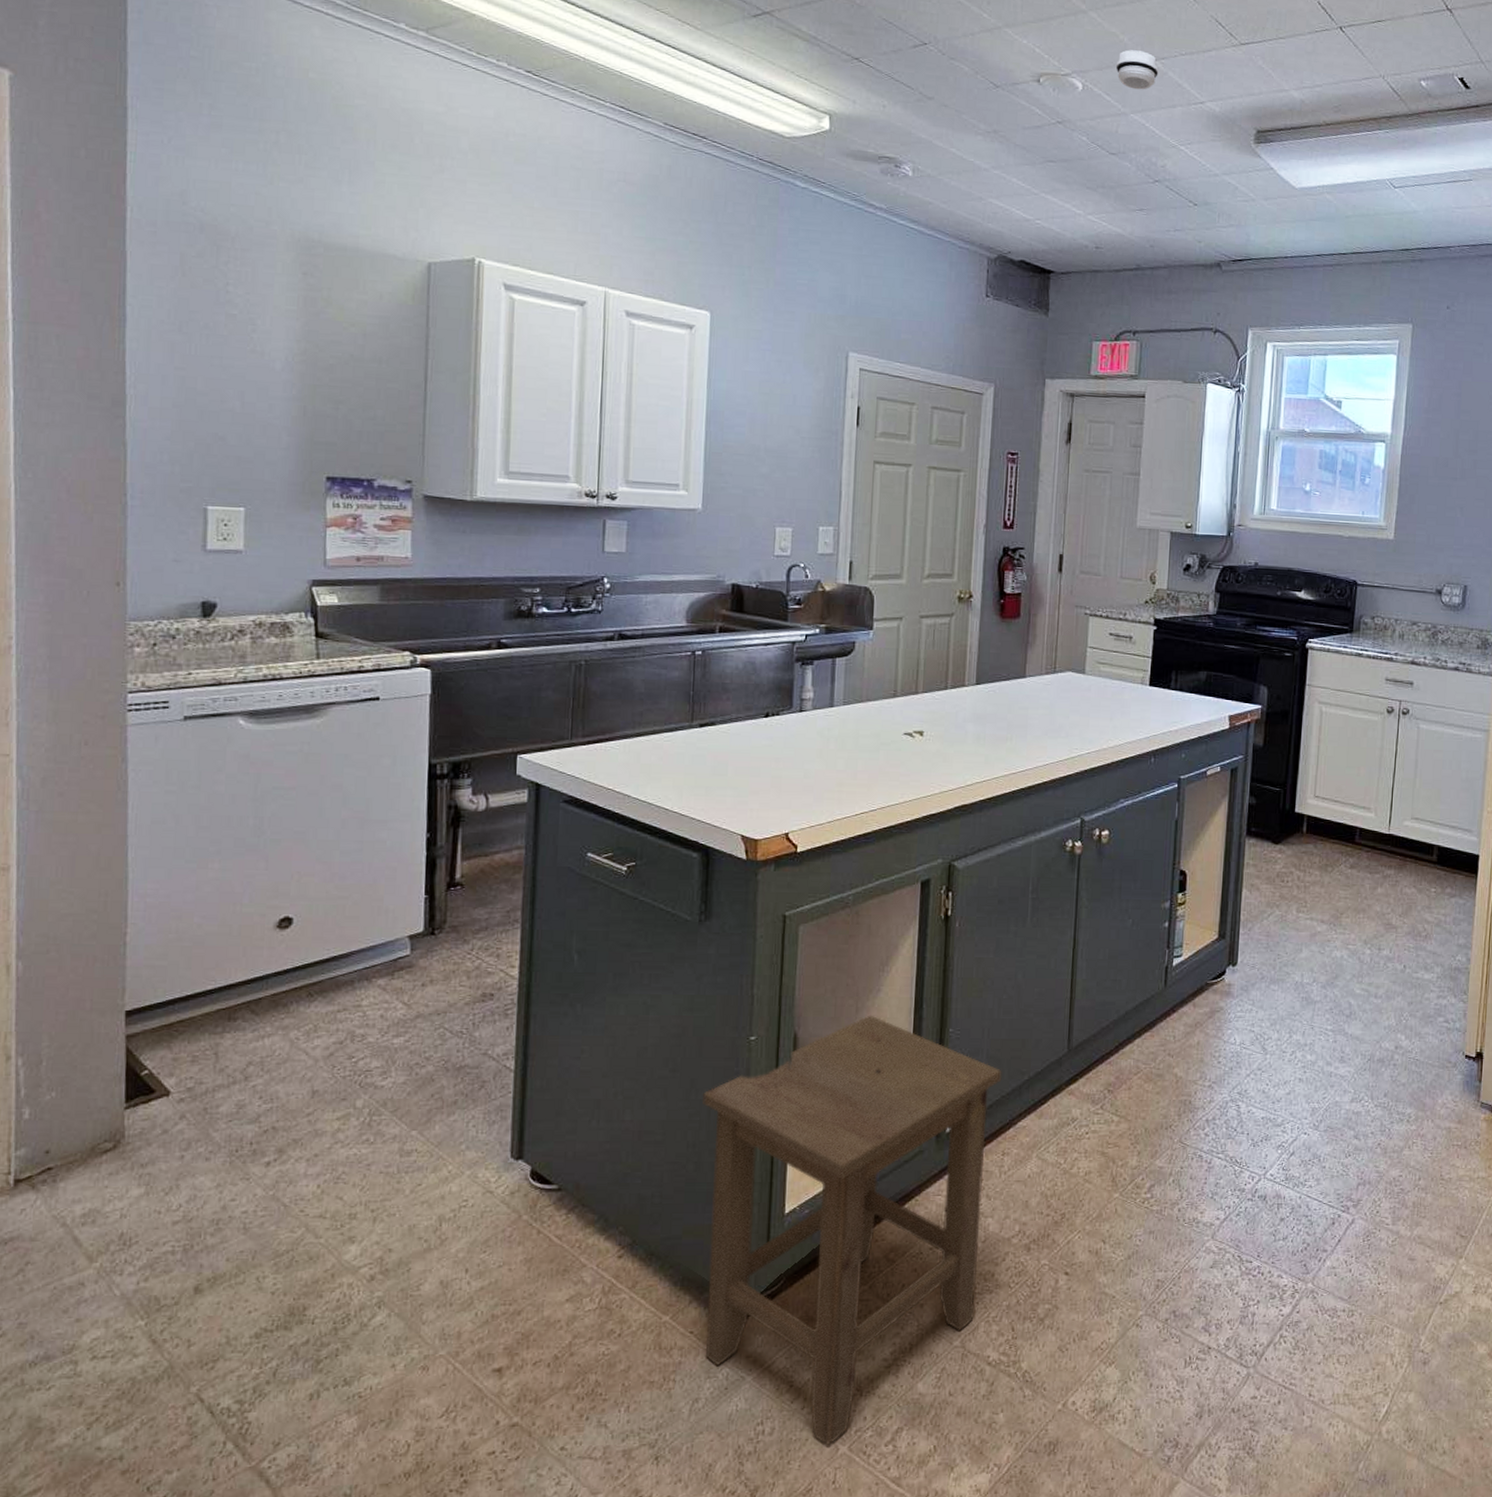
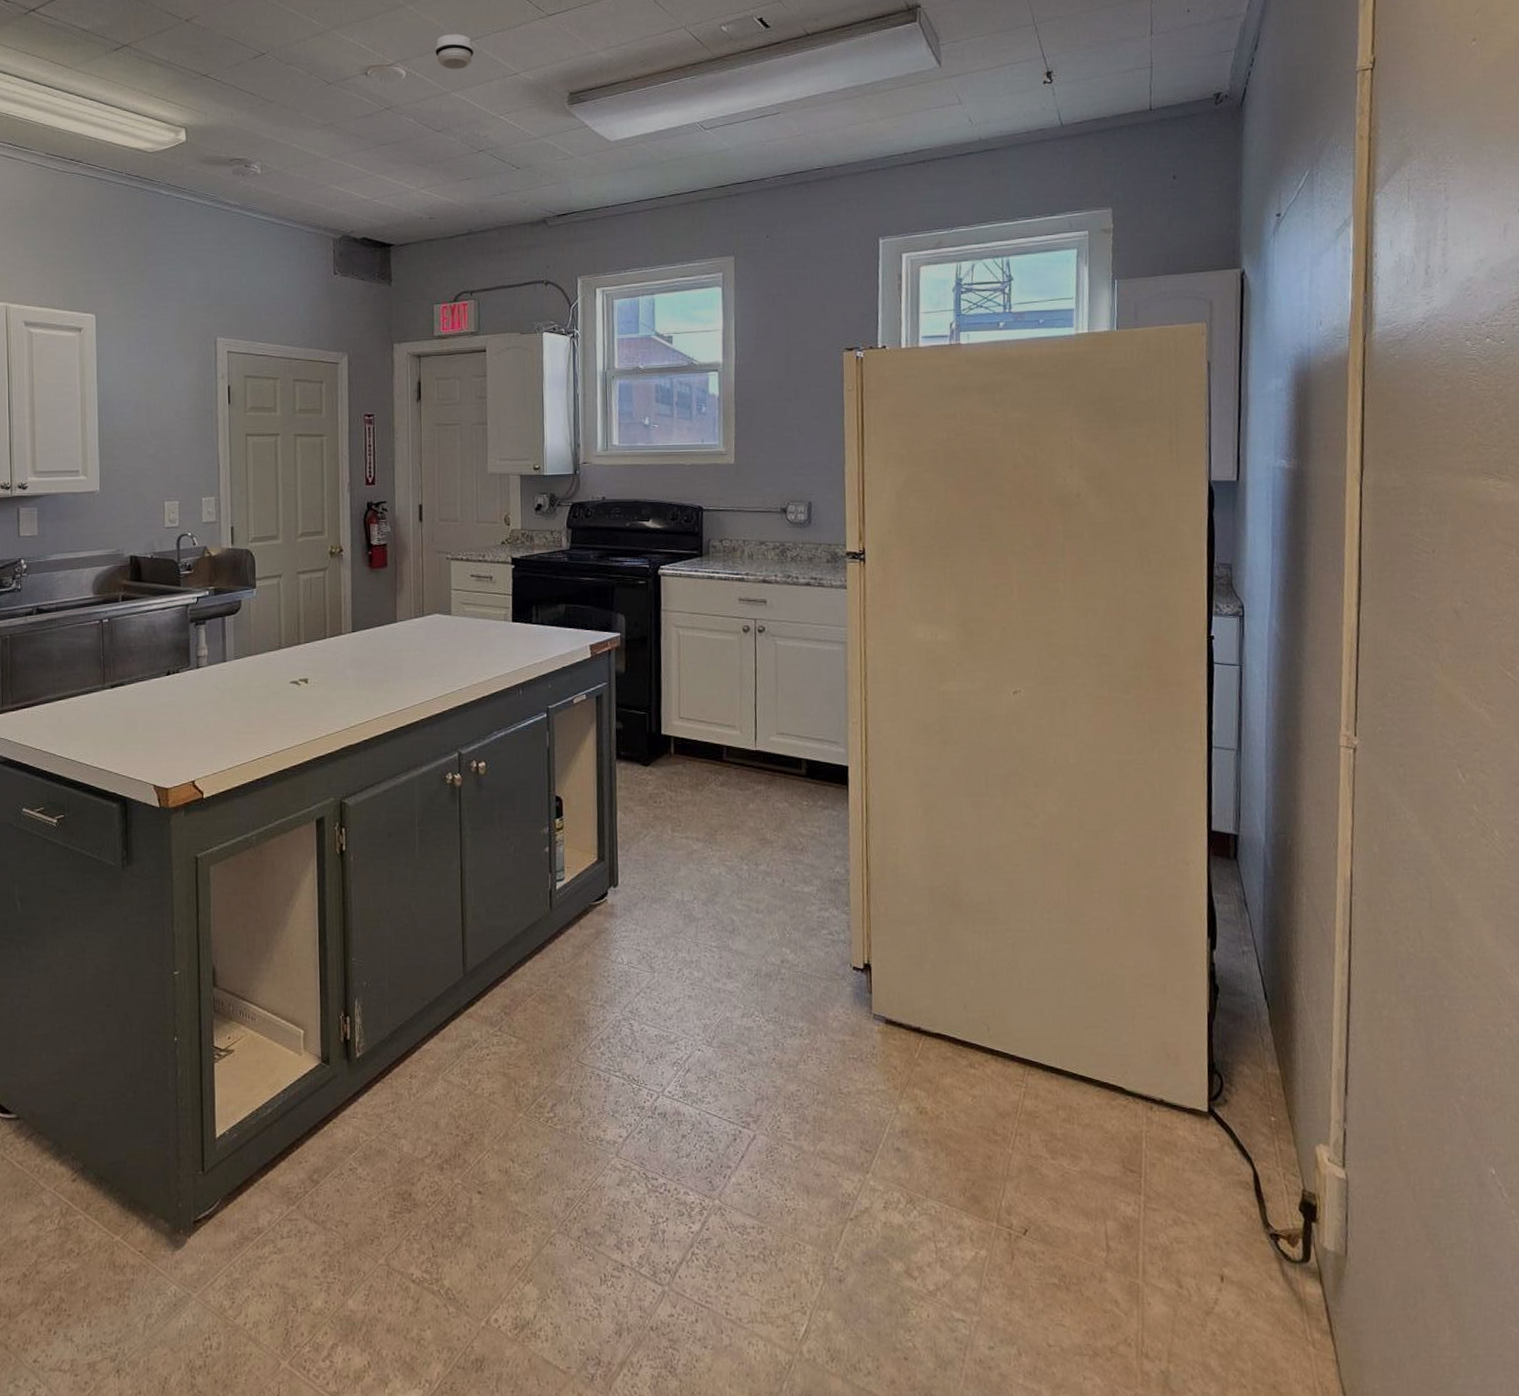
stool: present [703,1015,1002,1446] -> none [136,947,404,1361]

